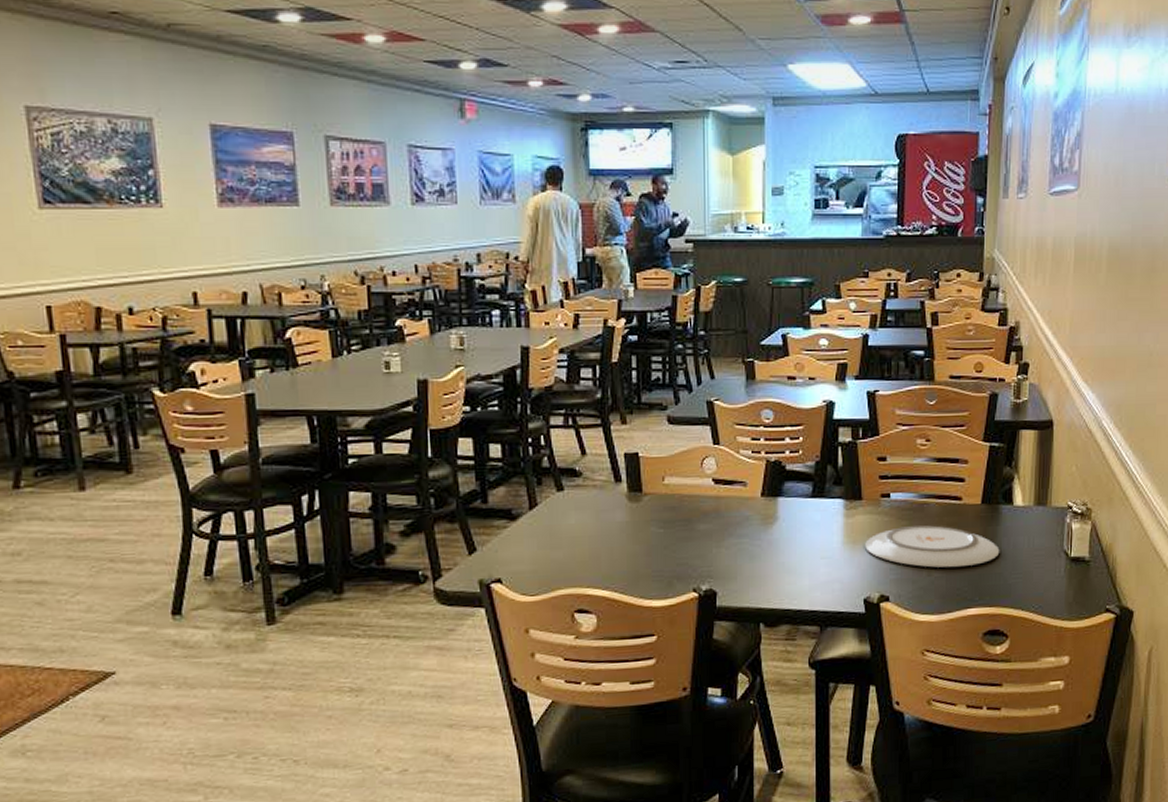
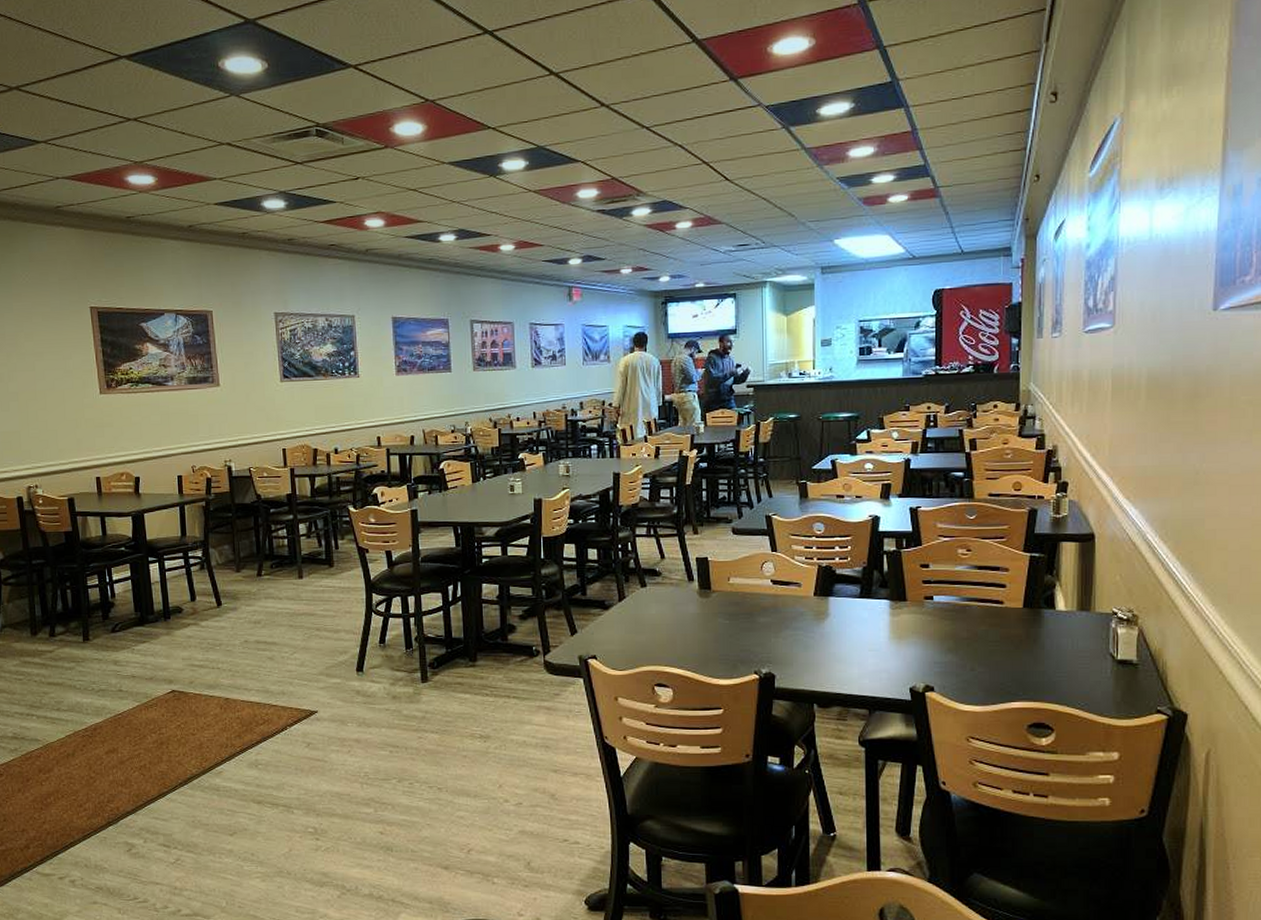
plate: present [865,525,1000,568] -> none [910,625,1043,664]

